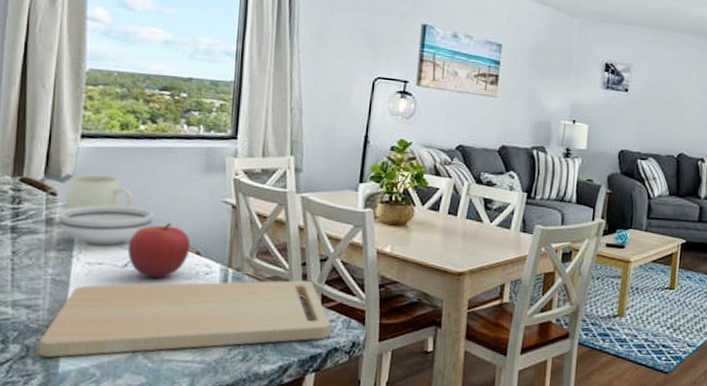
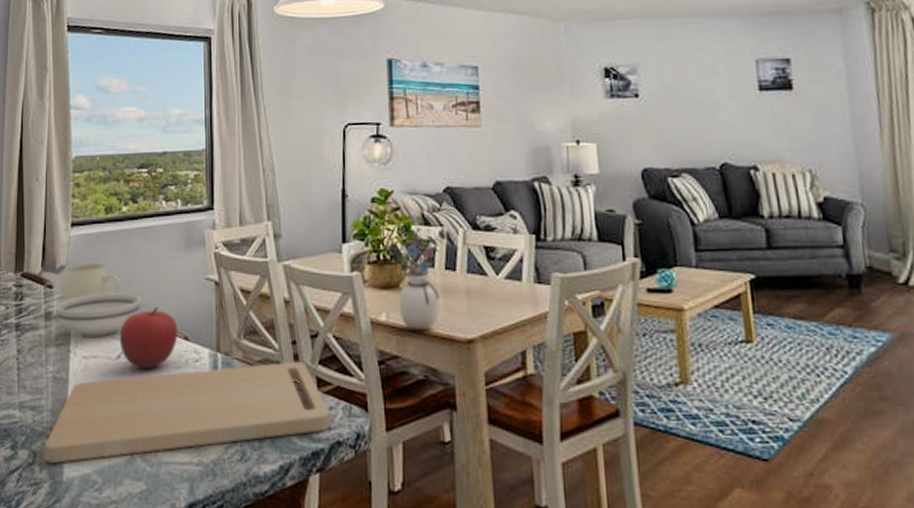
bouquet: none [395,168,458,263] -> present [382,218,453,331]

